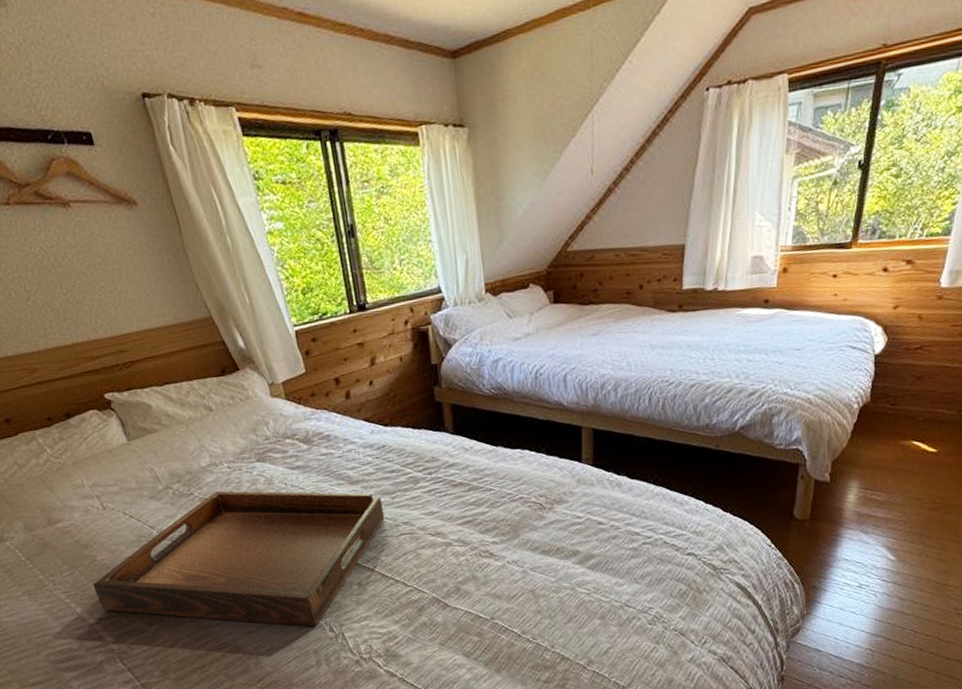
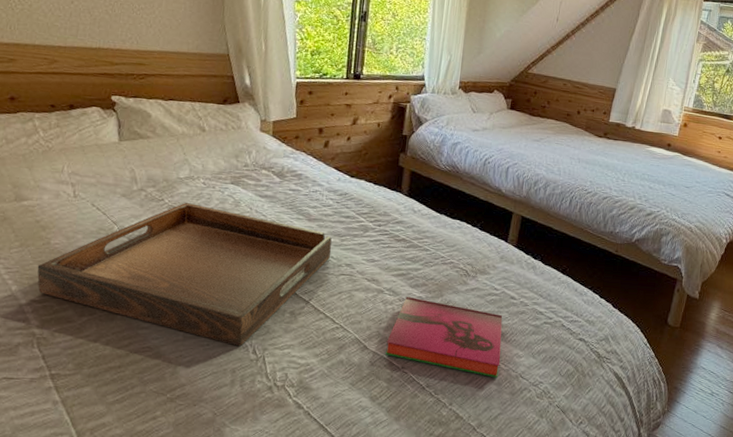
hardback book: none [468,543,600,612] -> present [385,296,503,378]

